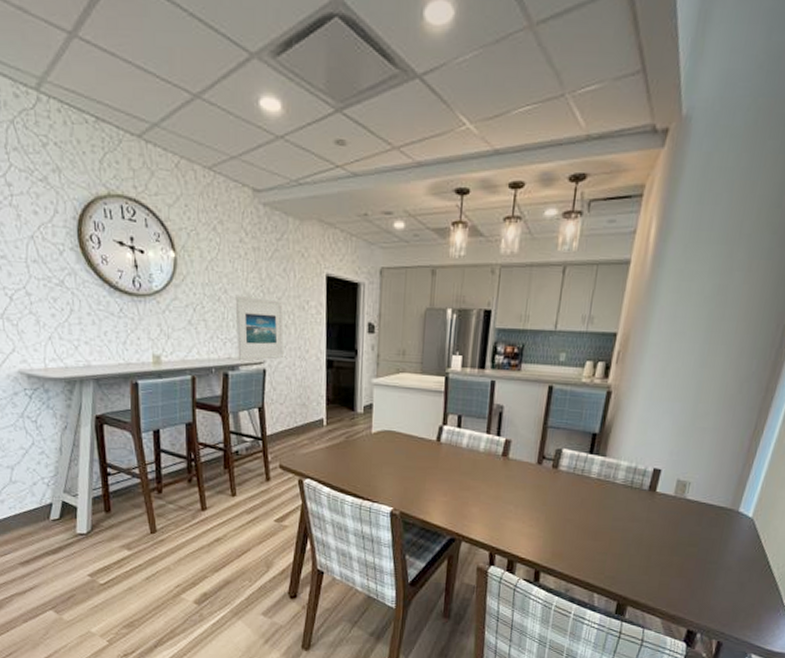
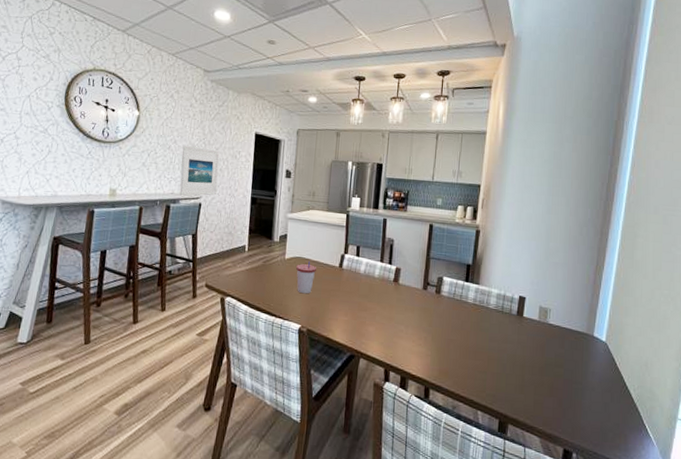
cup: none [385,435,409,473] -> present [296,261,316,294]

